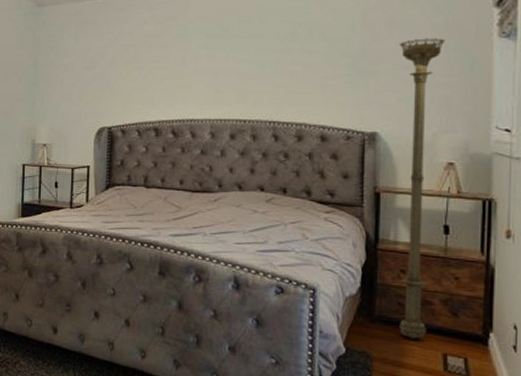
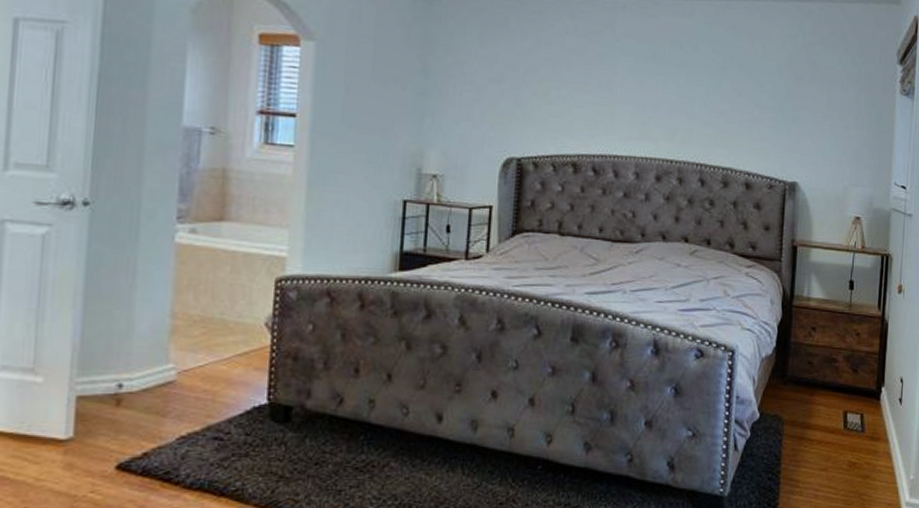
floor lamp: present [399,38,445,339] -> none [808,87,858,398]

